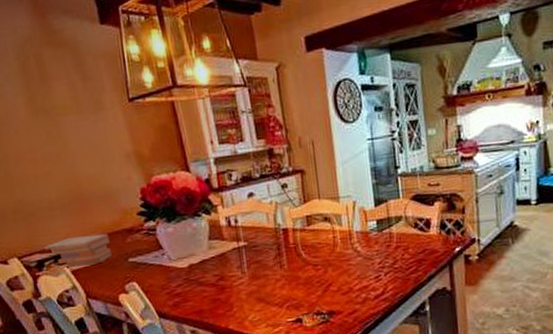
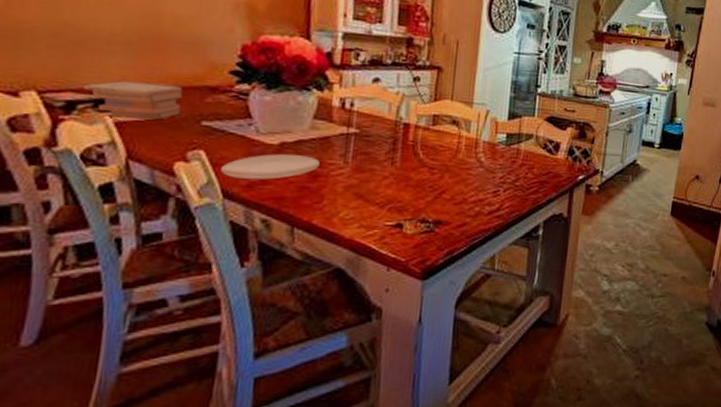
plate: none [151,272,223,301] -> present [220,153,319,181]

